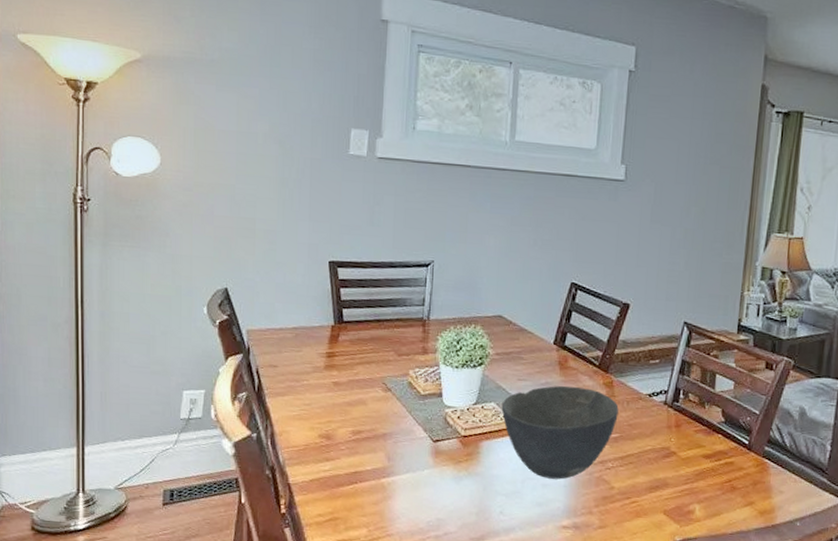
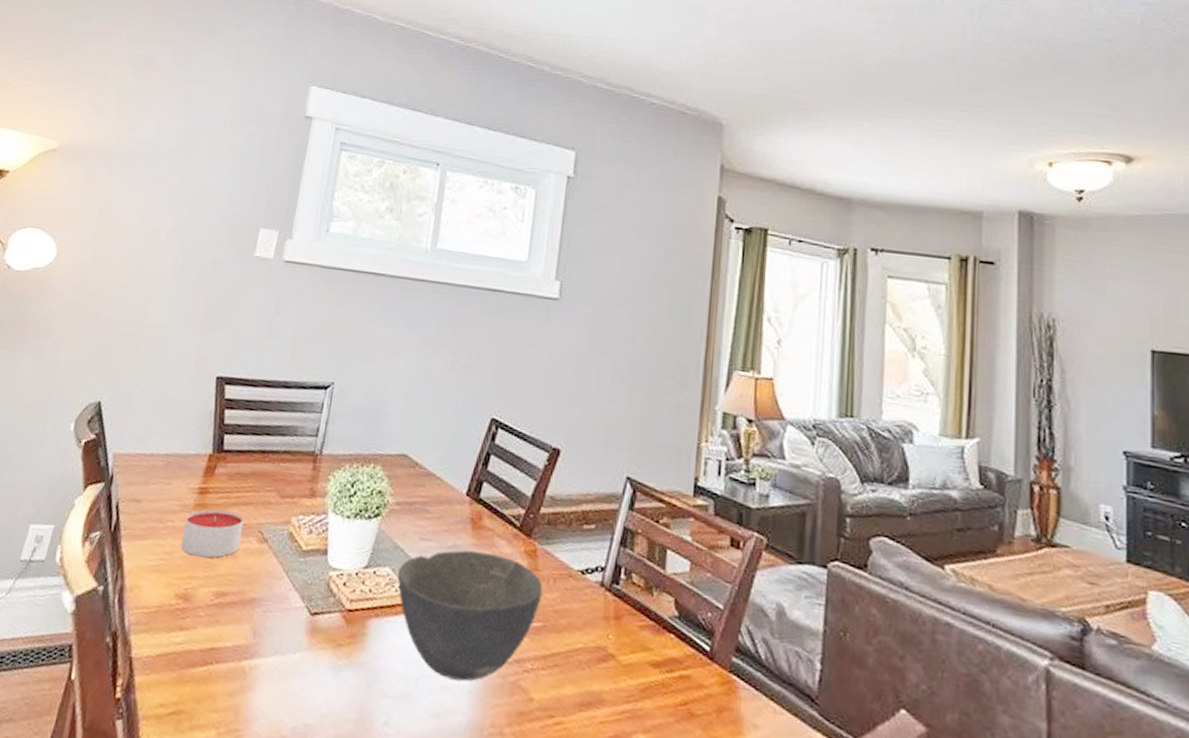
candle: none [318,368,369,406] -> present [181,508,244,558]

